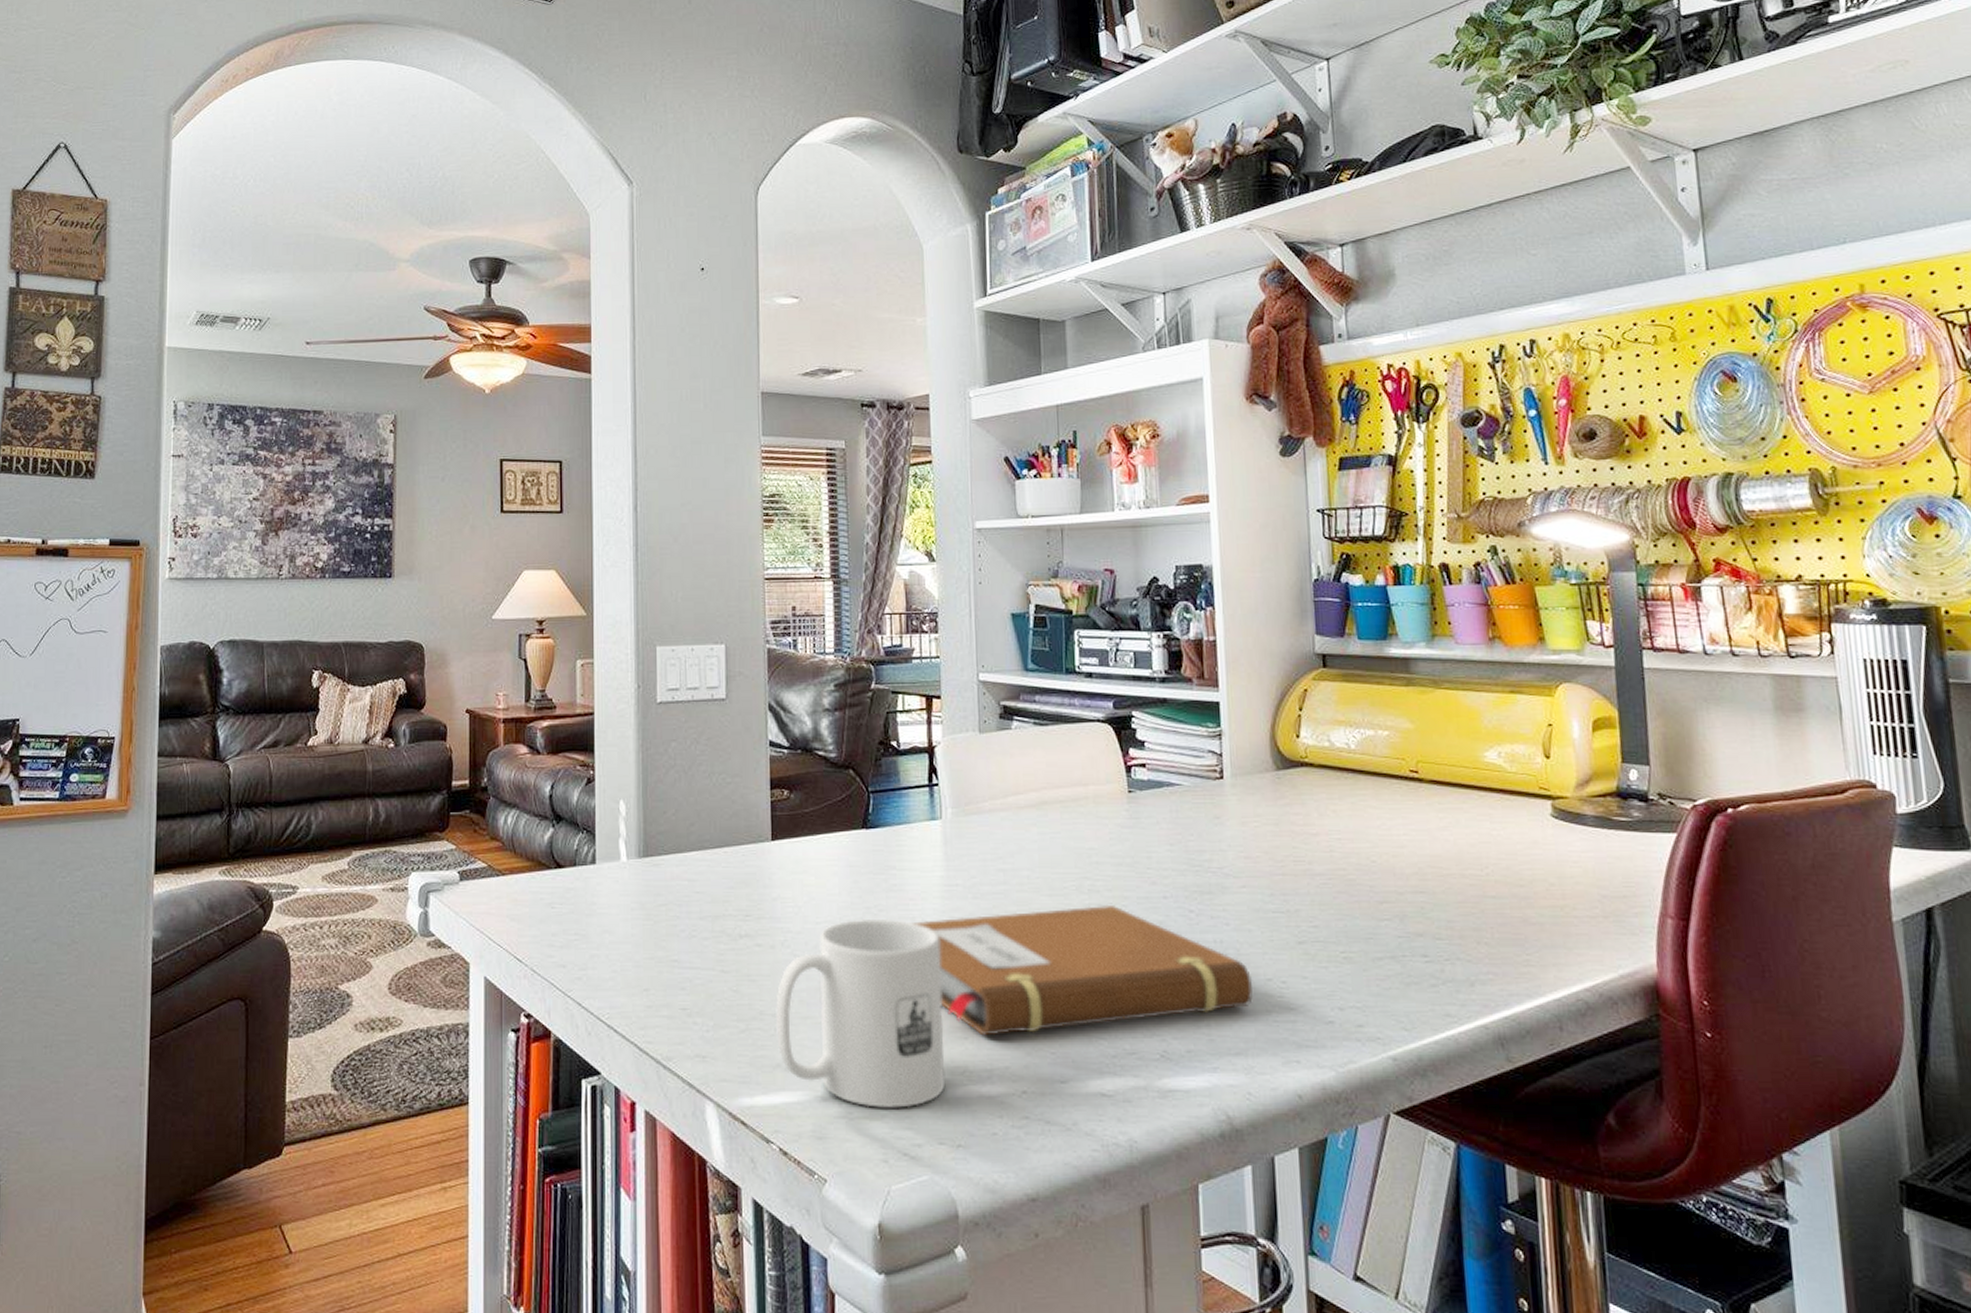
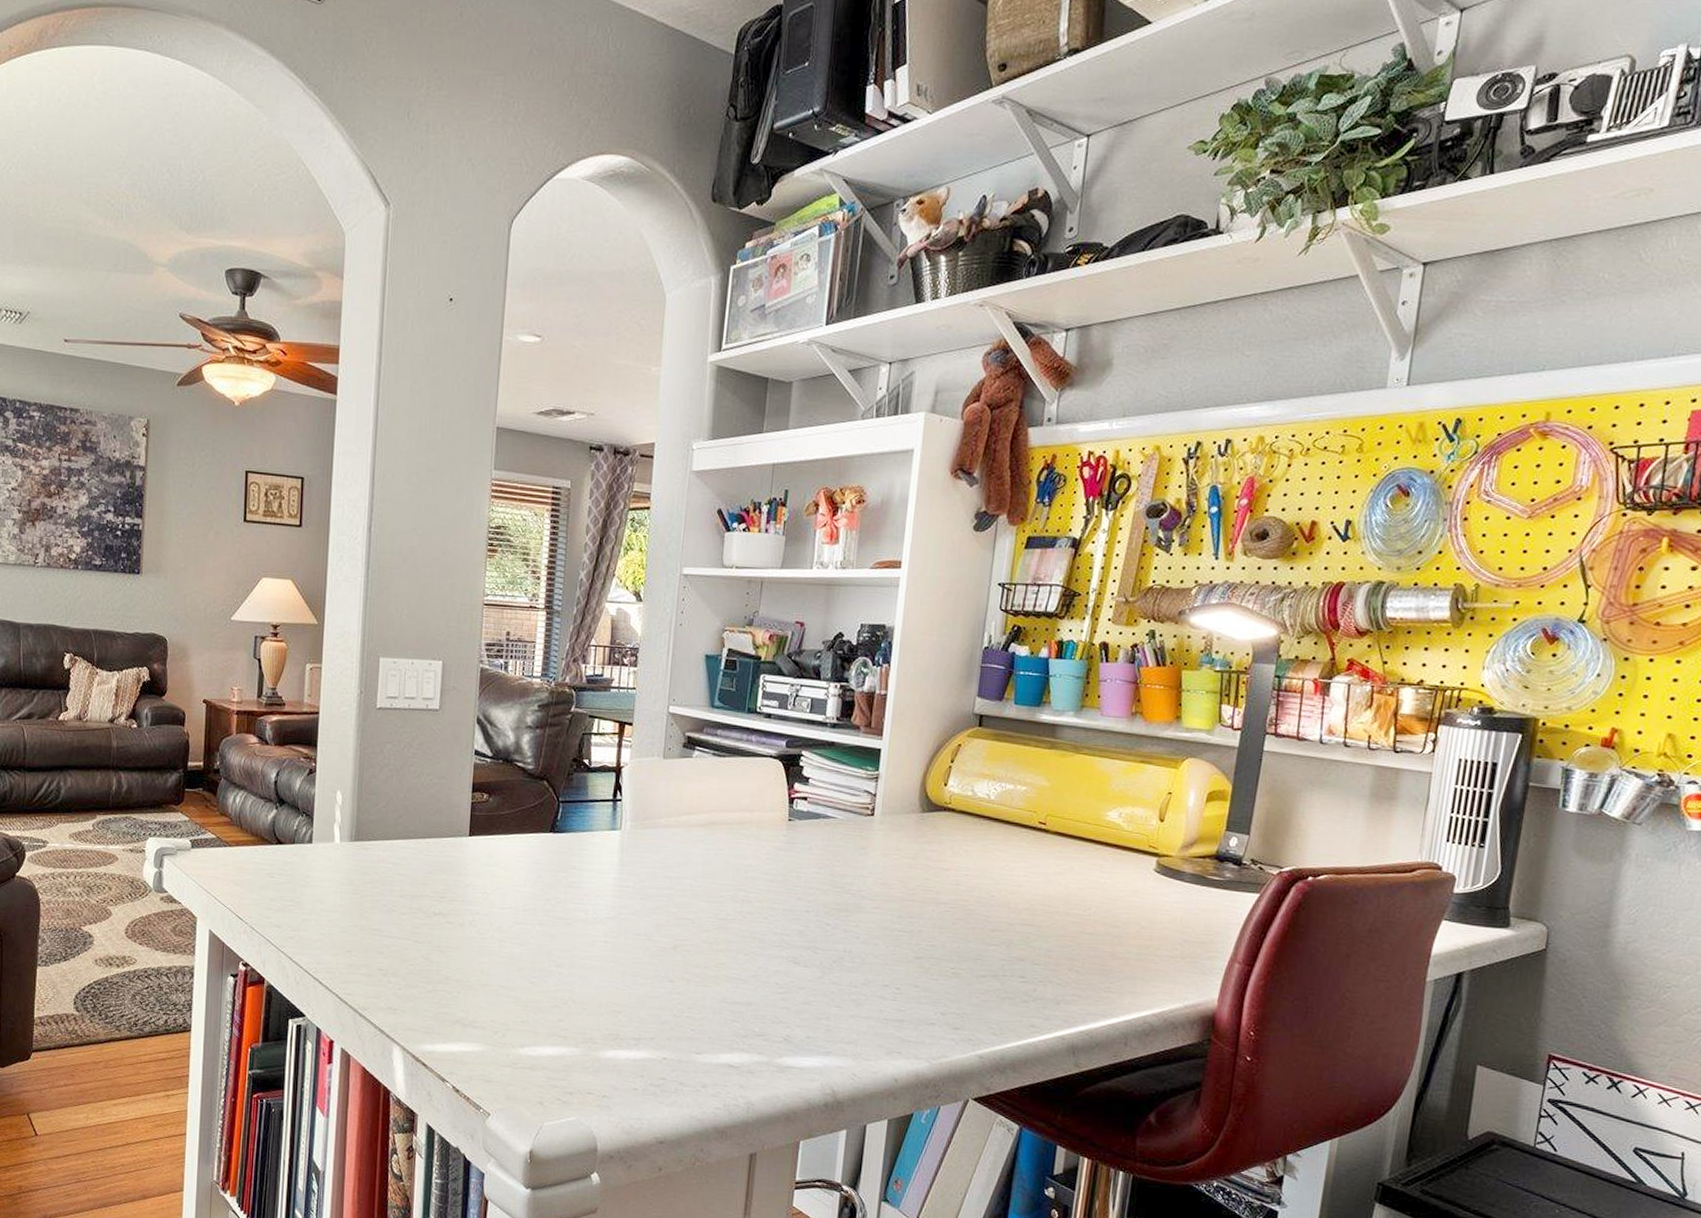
mug: present [774,918,945,1108] -> none [458,908,608,1064]
notebook: present [911,904,1253,1036] -> none [584,913,872,1013]

